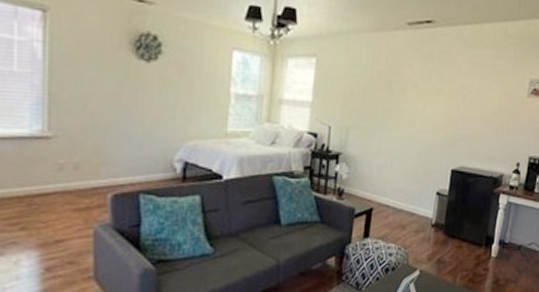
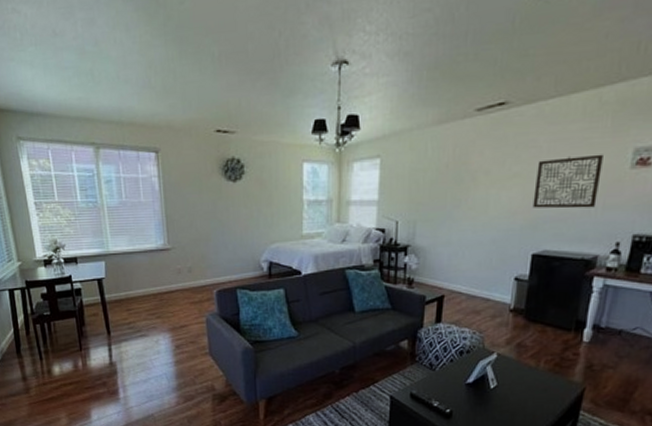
wall art: none [452,79,508,129] -> present [532,154,603,209]

